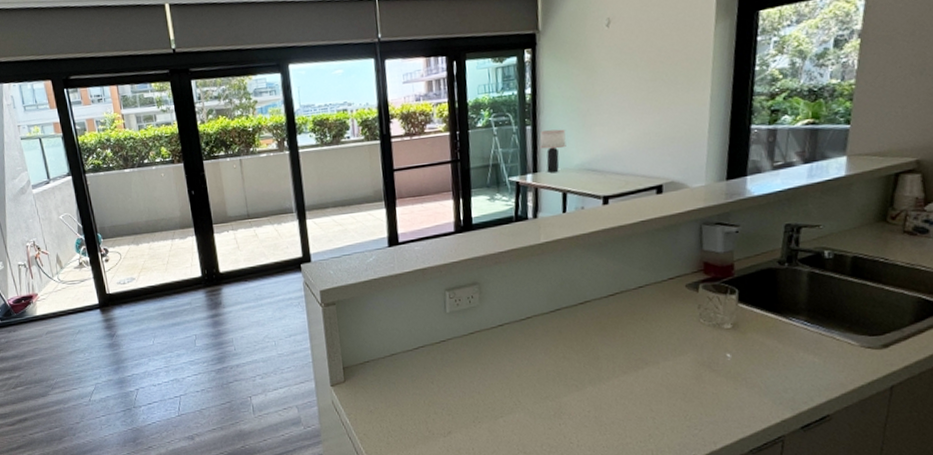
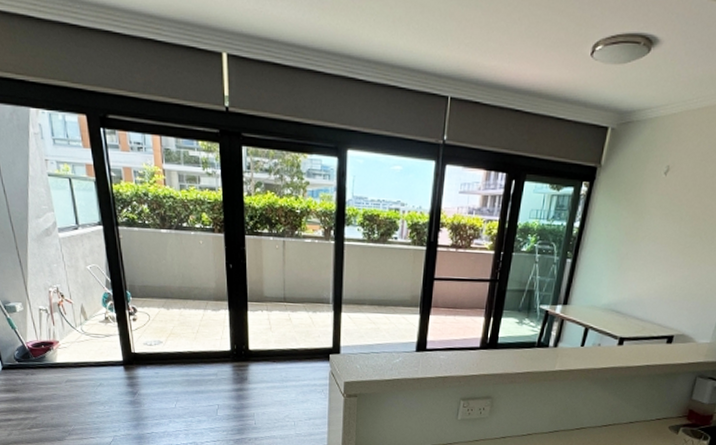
table lamp: present [539,129,566,174] -> none [575,266,602,309]

